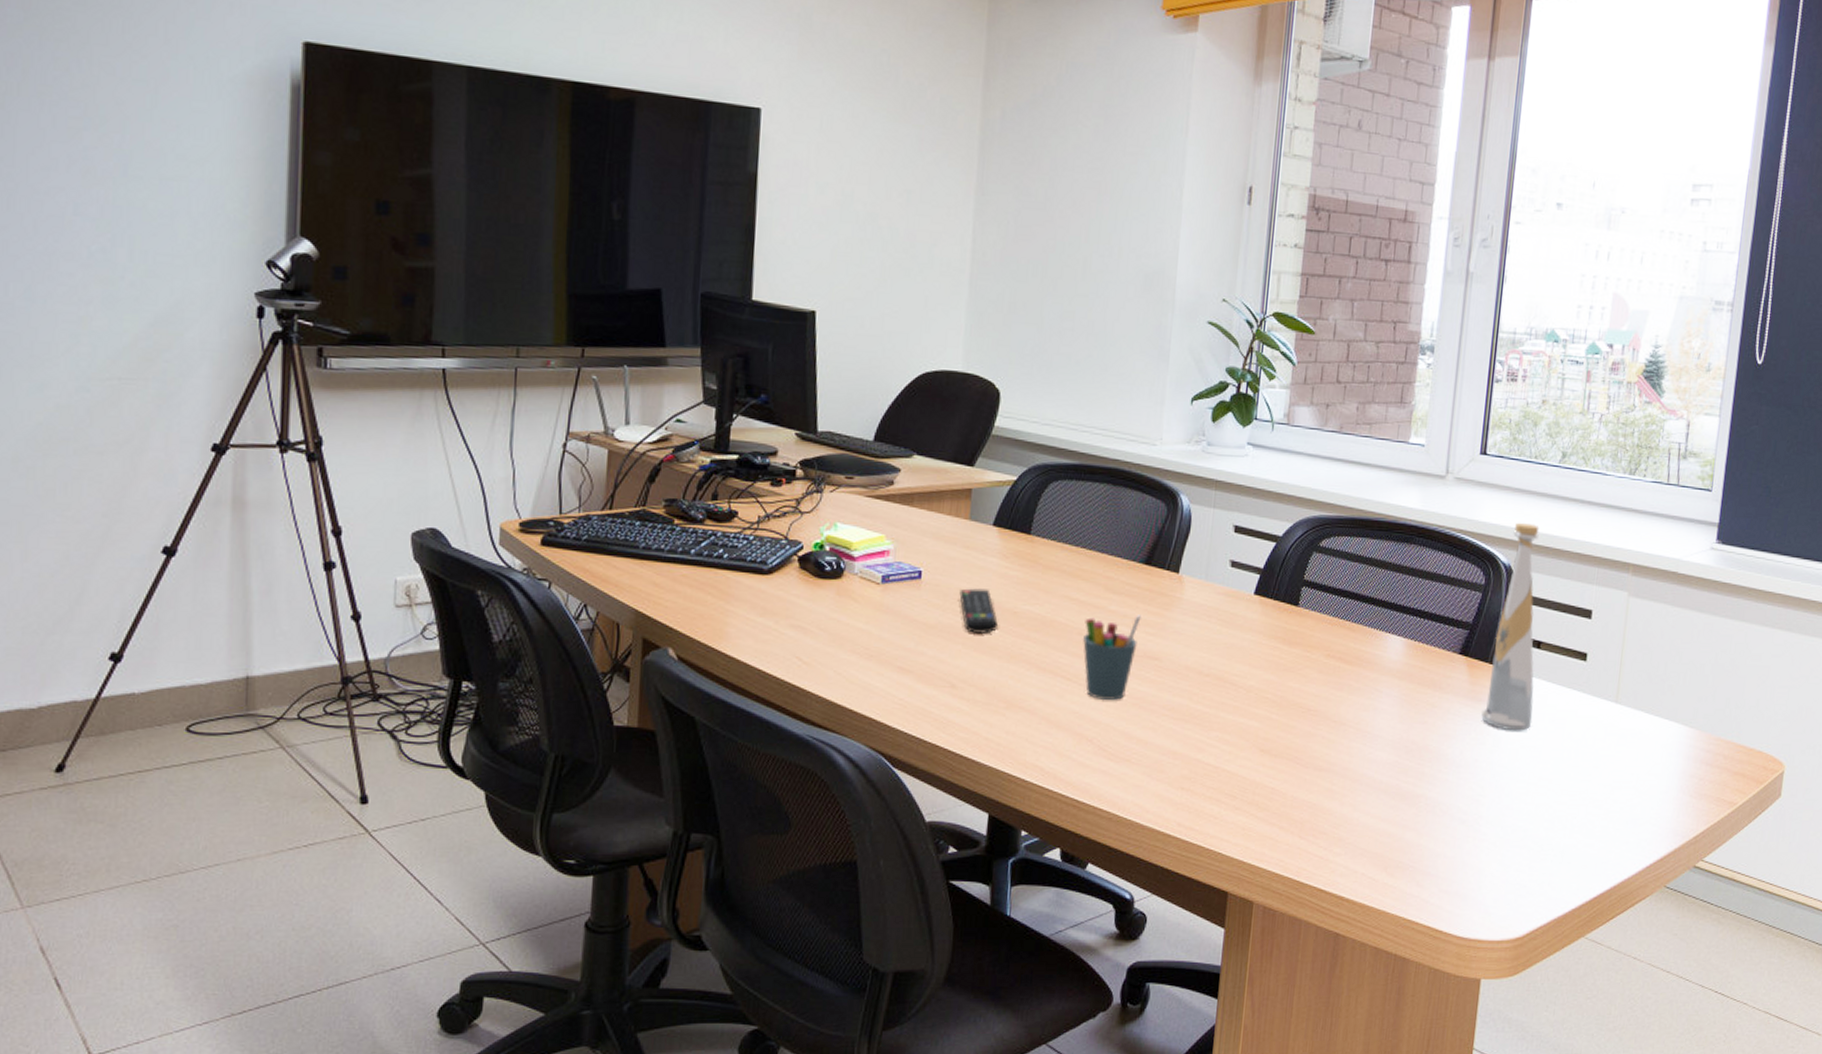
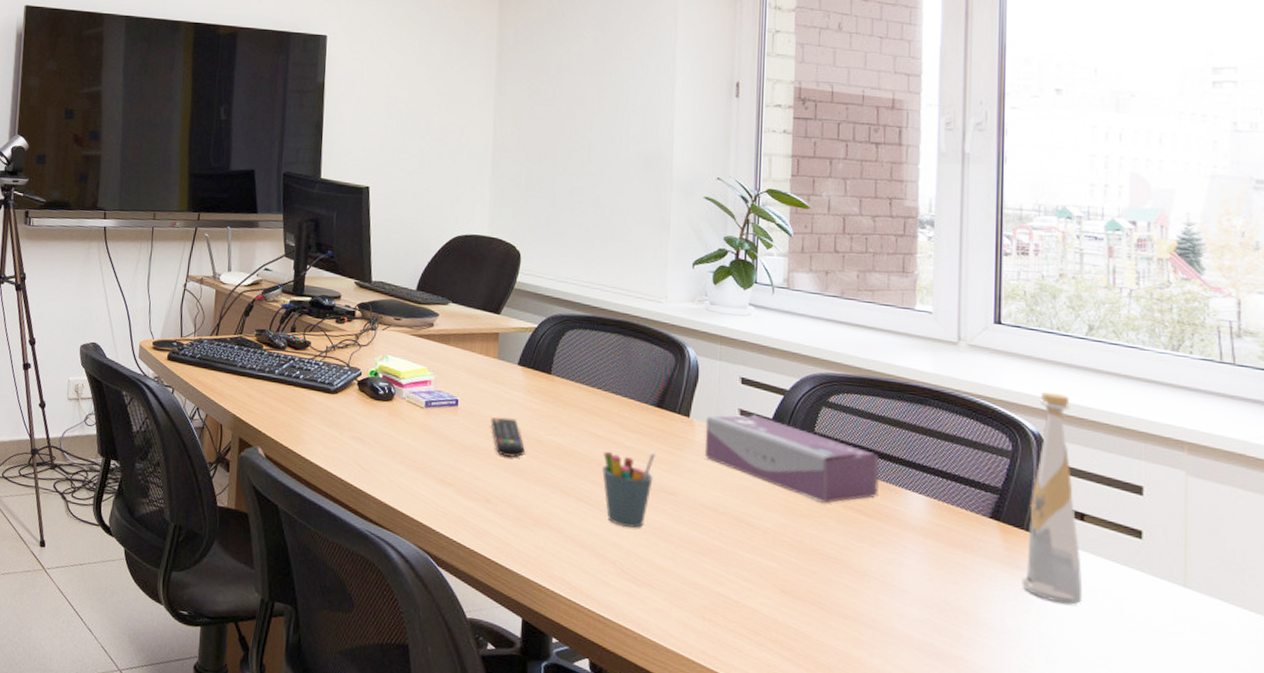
tissue box: none [1192,565,1364,654] -> present [704,414,881,504]

